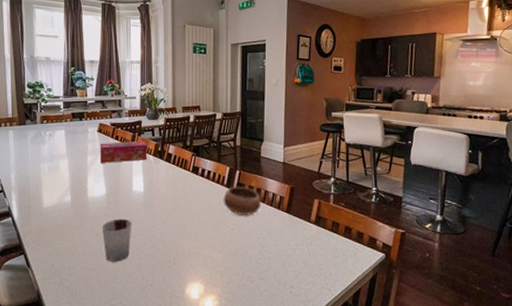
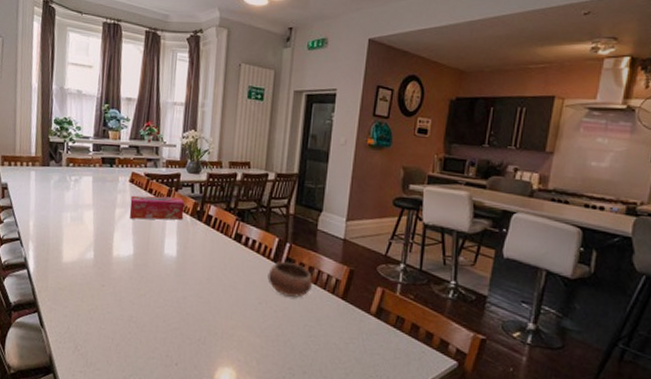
cup: present [101,218,132,262] -> none [125,284,161,333]

